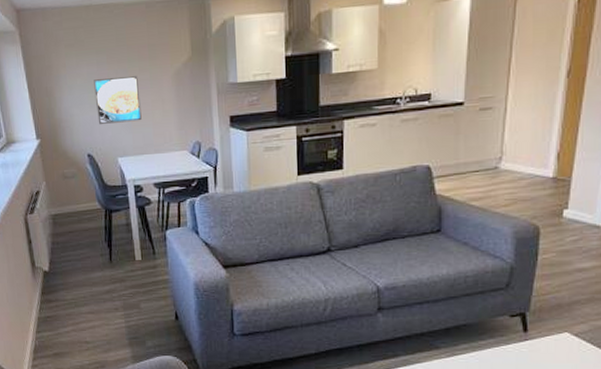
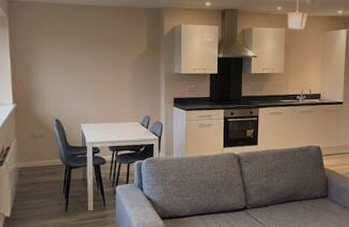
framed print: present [94,76,142,124] -> none [67,61,104,96]

